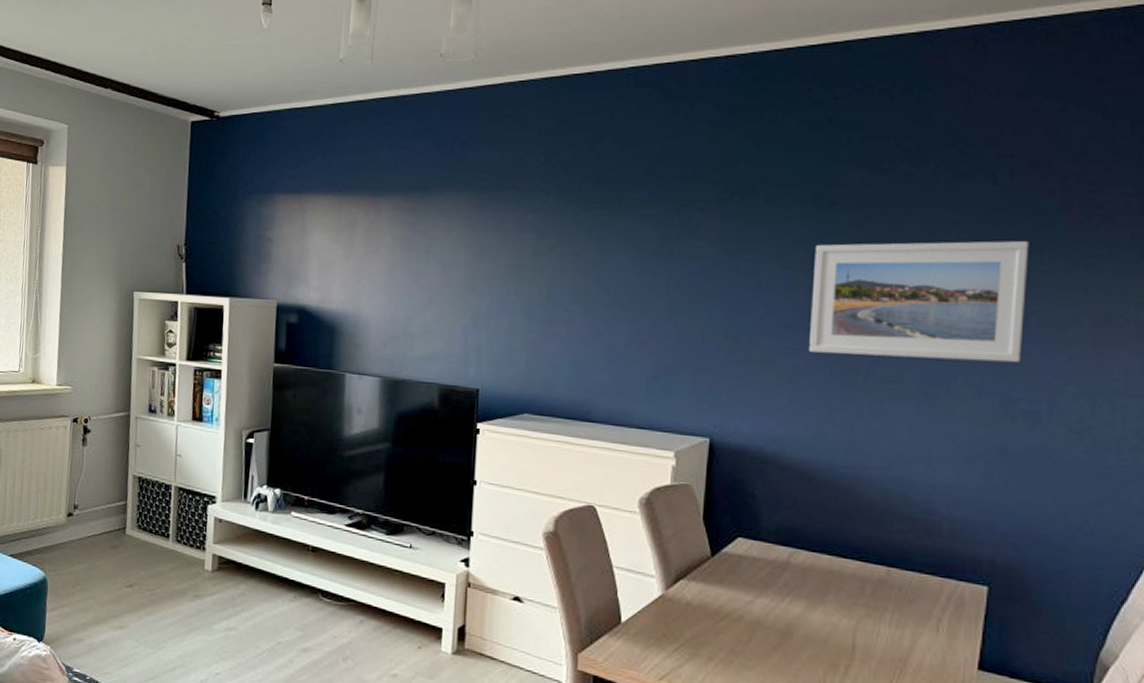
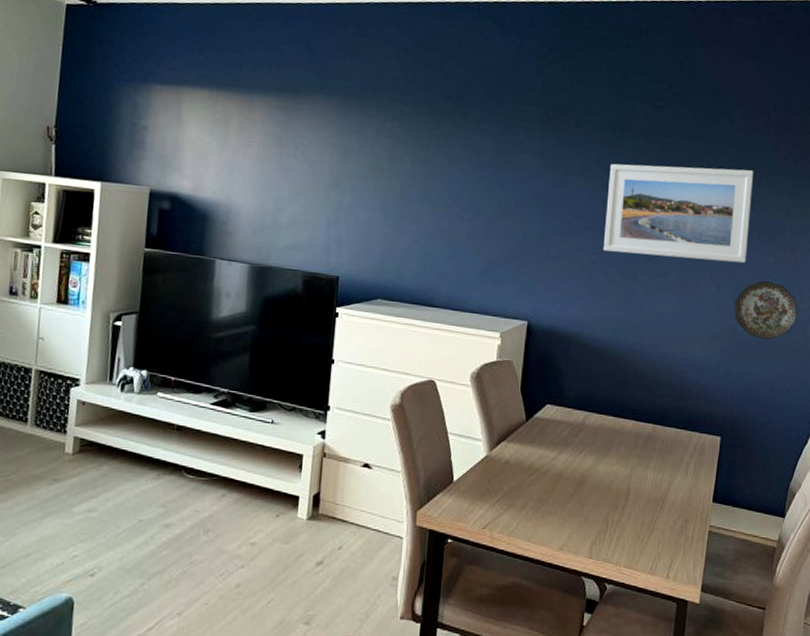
decorative plate: none [1004,384,1106,462] -> present [734,280,798,340]

